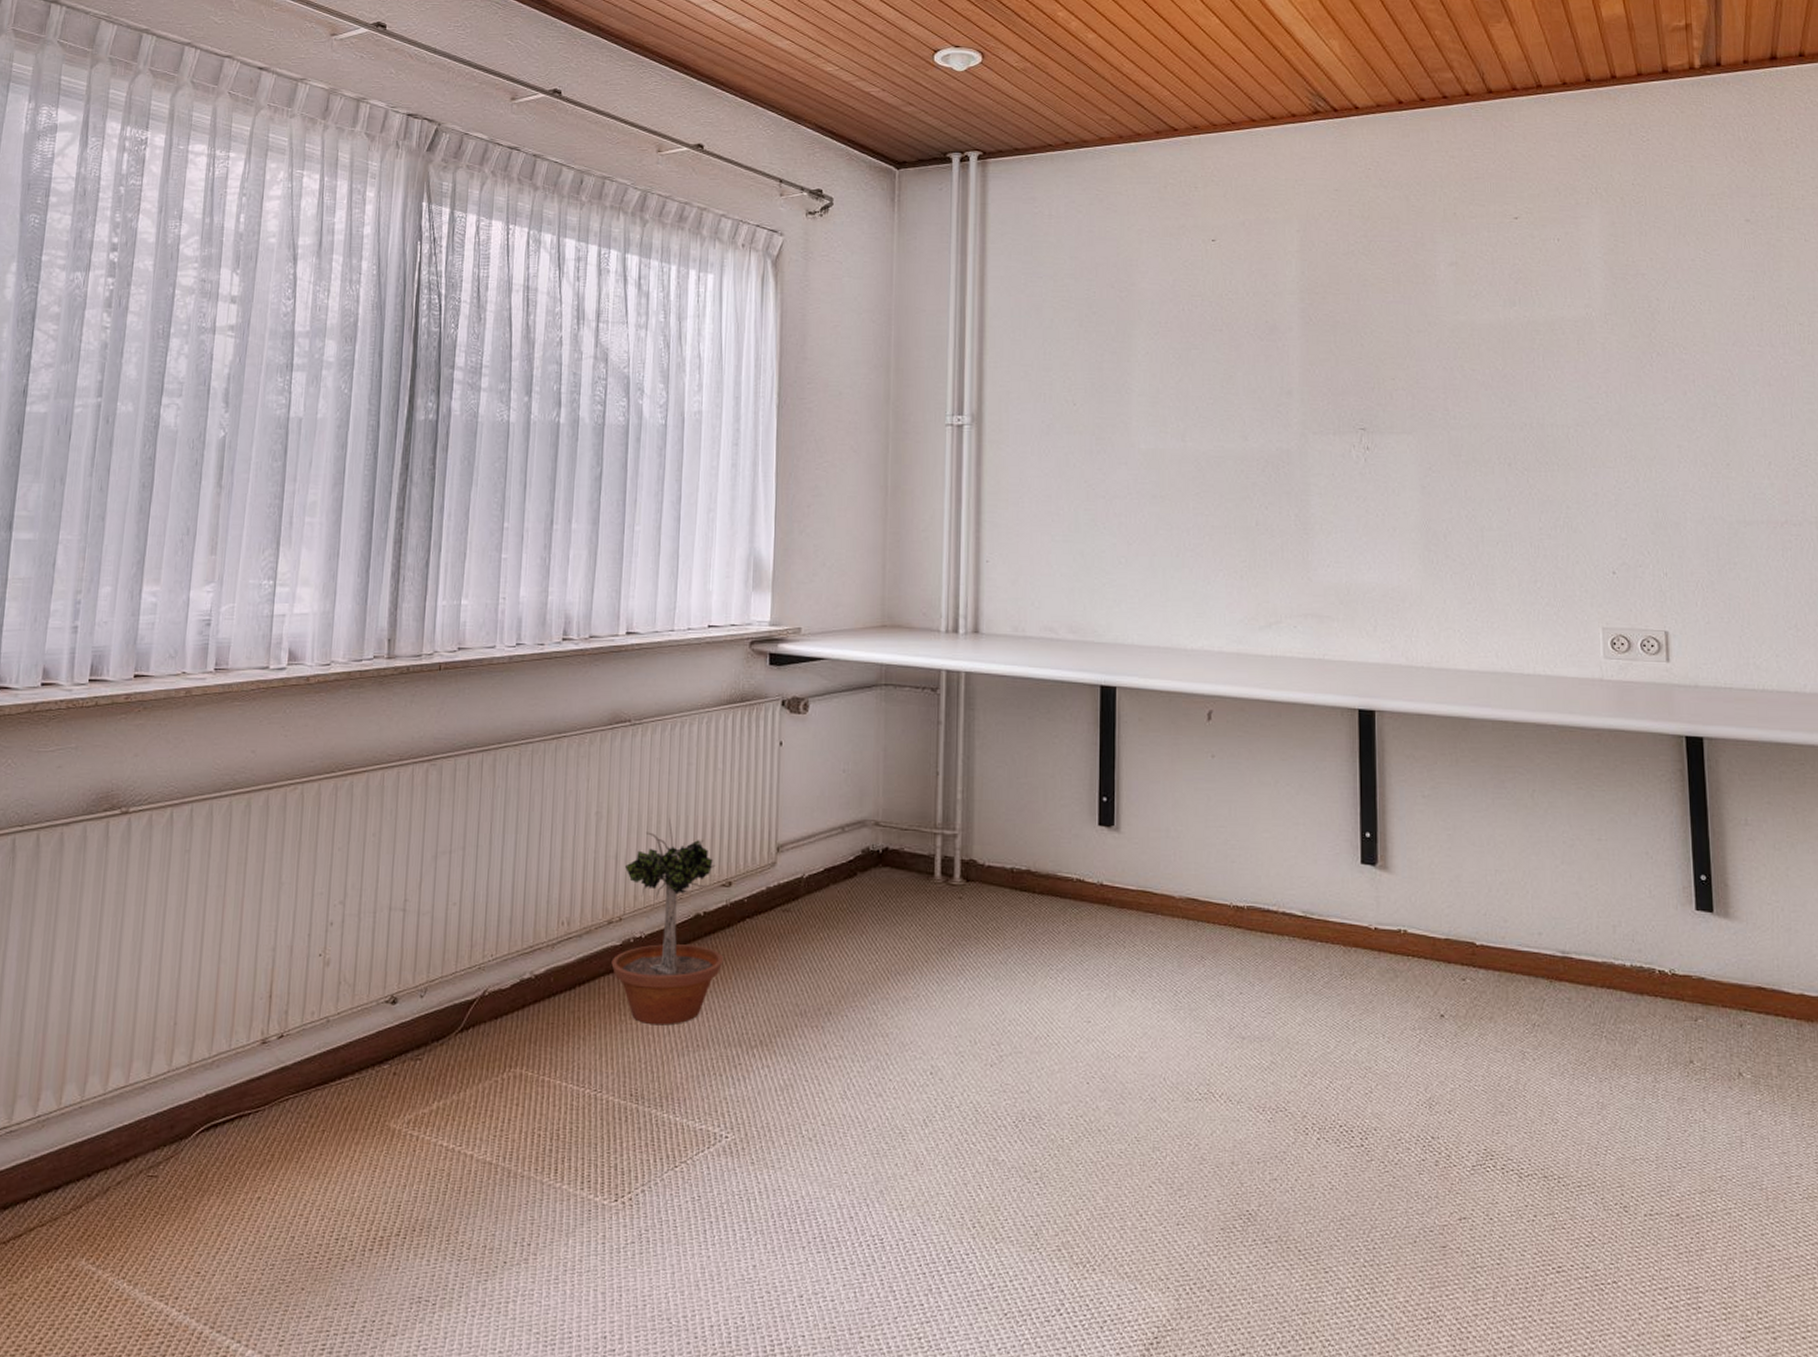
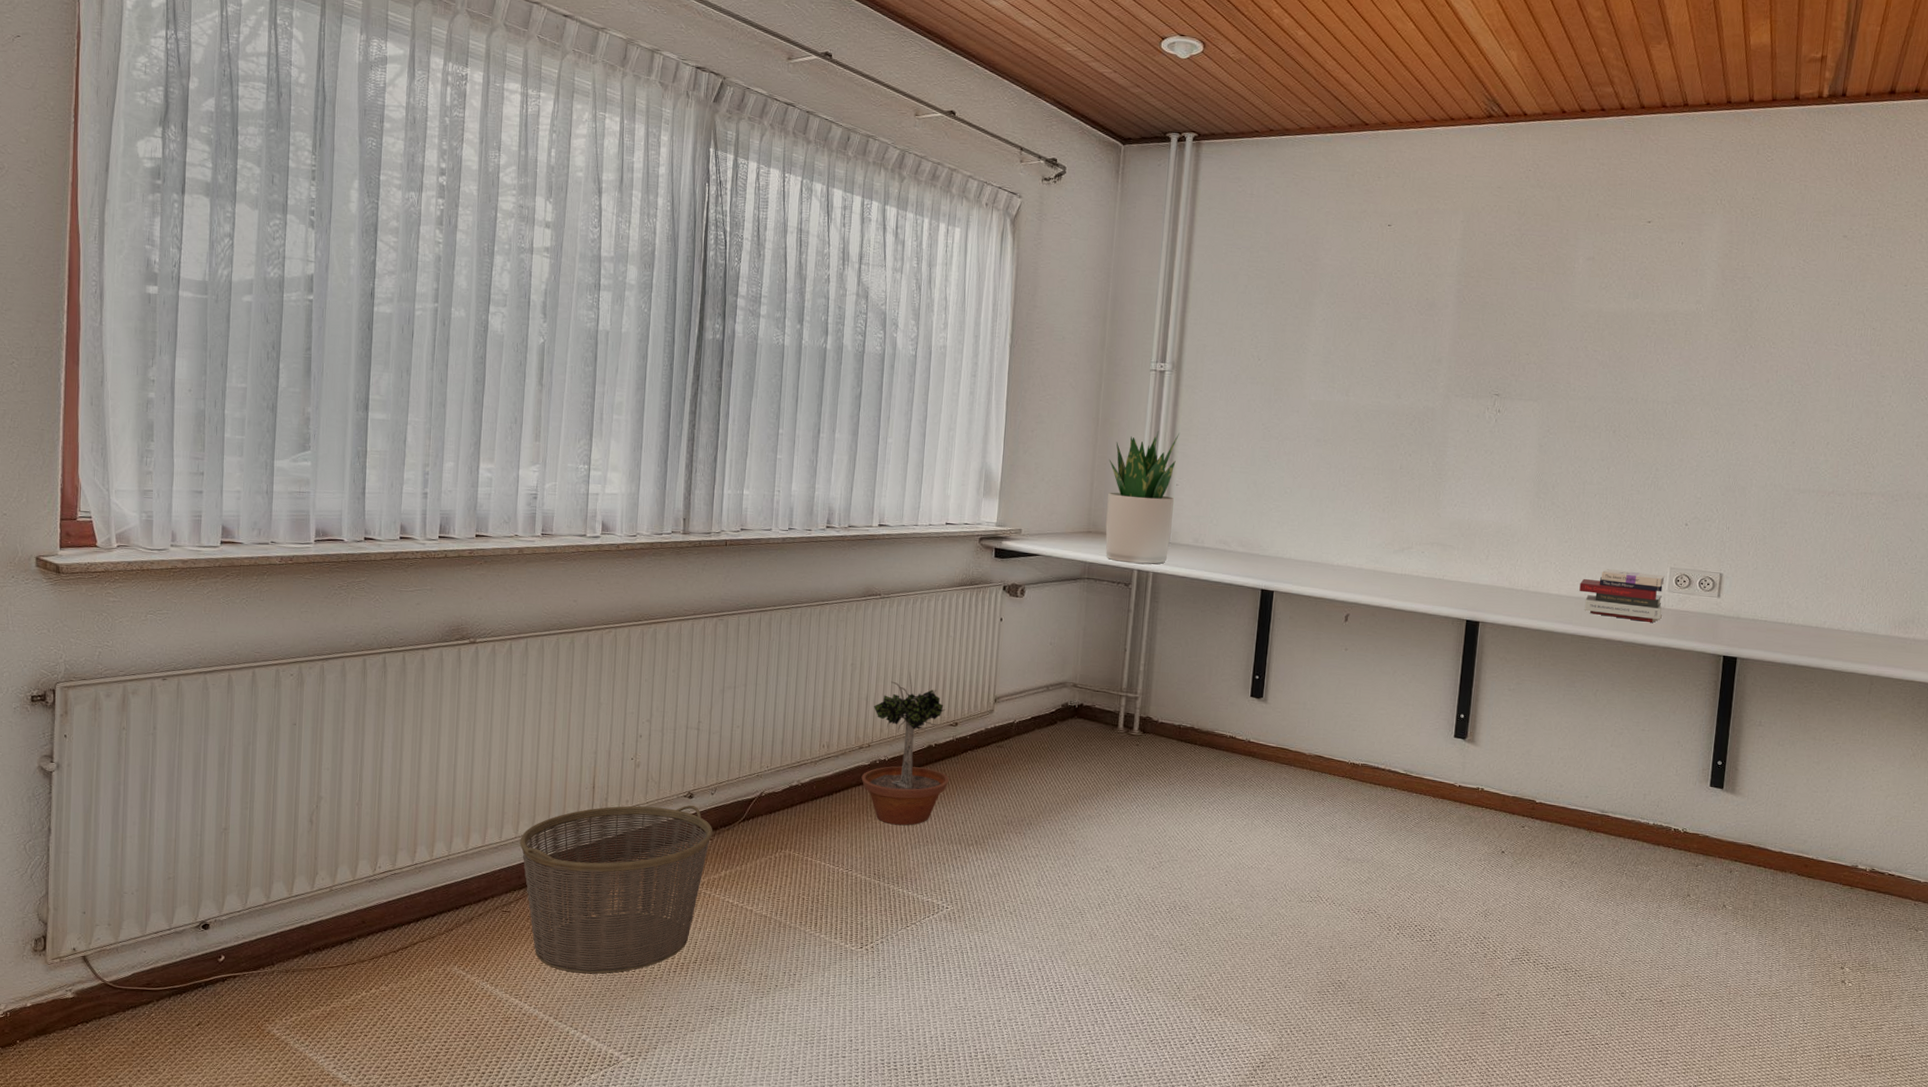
basket: none [173,1013,423,1260] -> present [519,804,713,974]
planter: none [903,497,986,662] -> present [1105,430,1179,564]
books: none [1493,634,1601,699] -> present [1579,569,1665,623]

